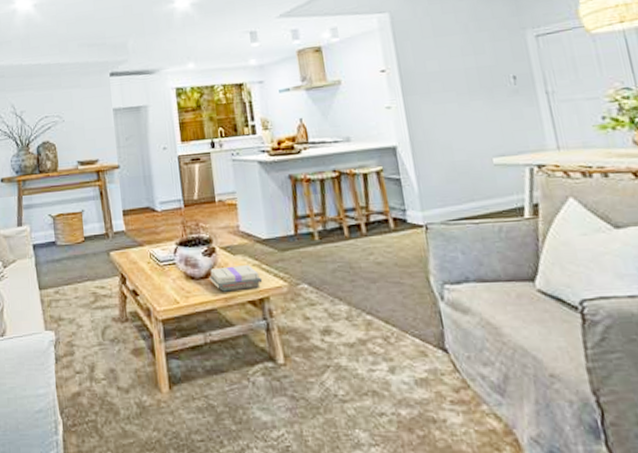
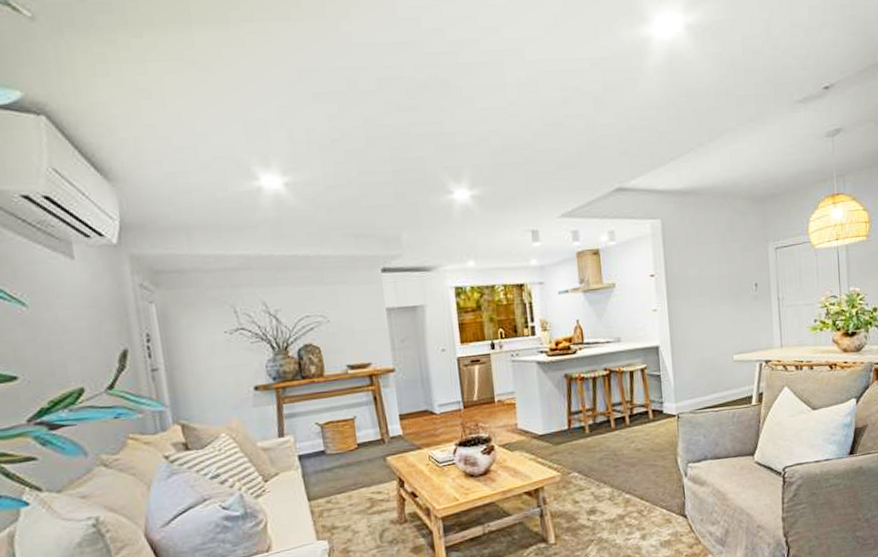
books: present [209,265,263,292] -> none [488,460,538,486]

